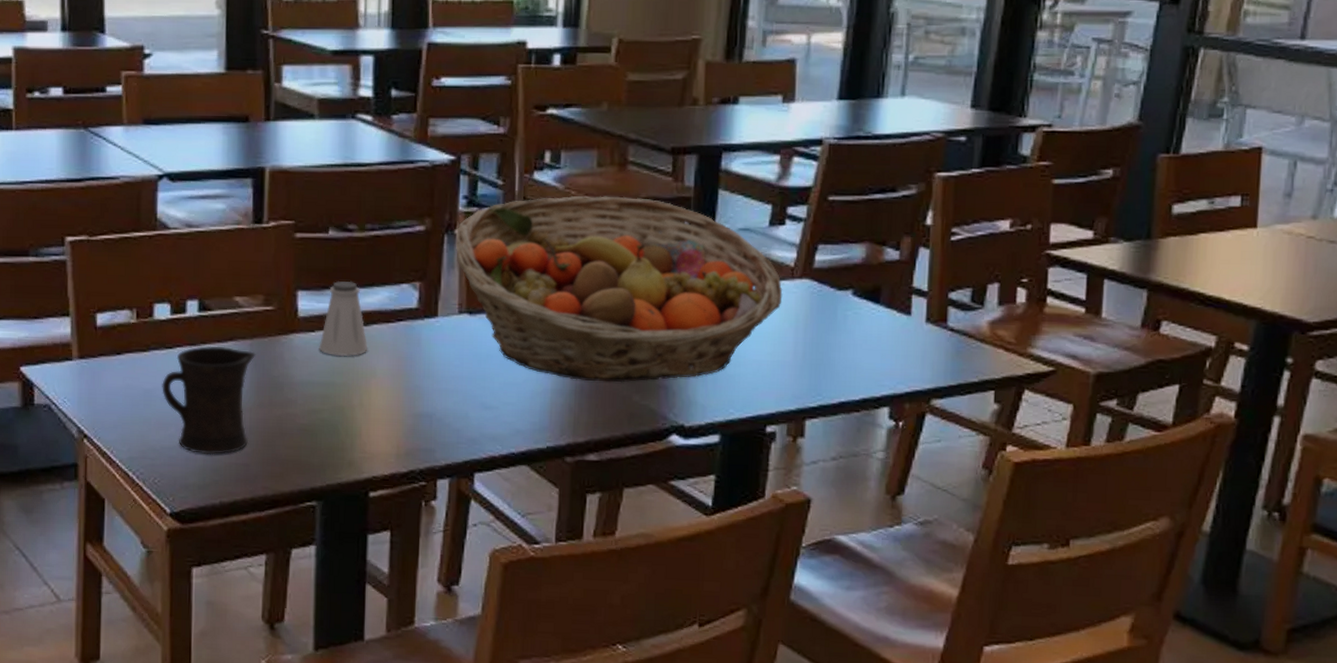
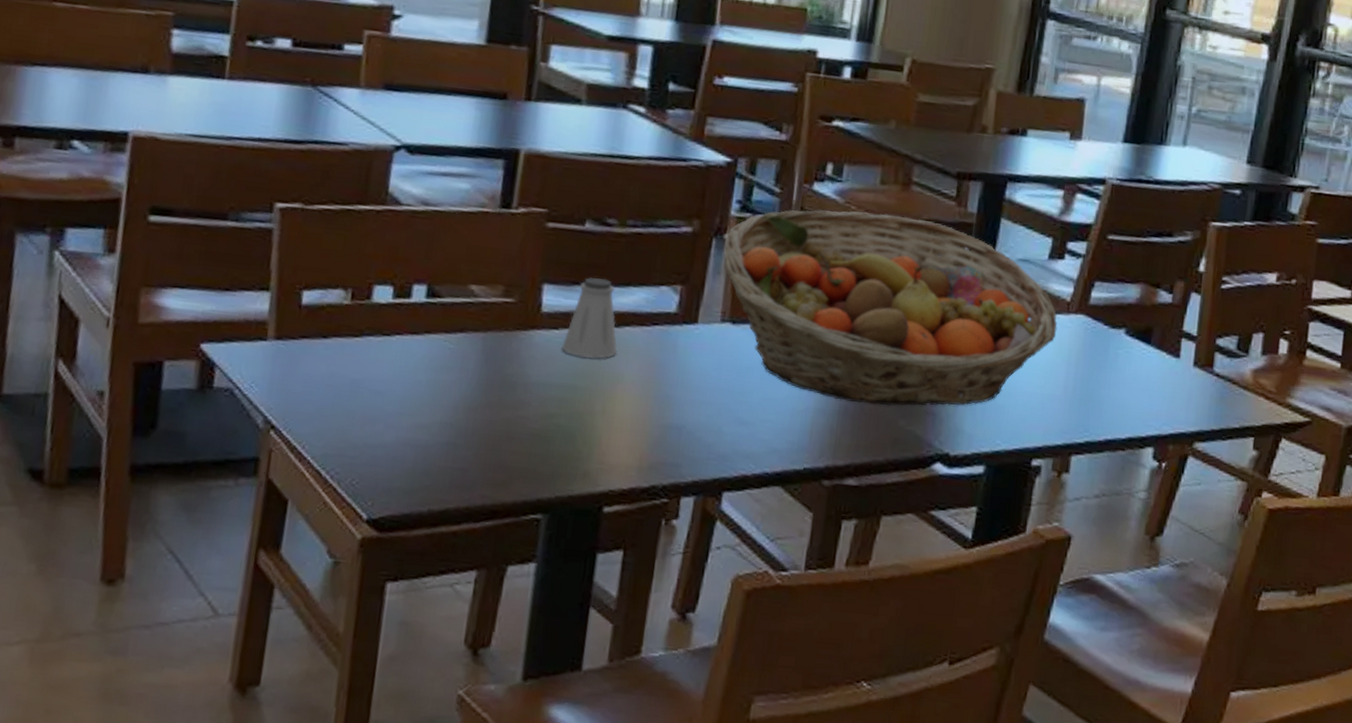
mug: present [161,345,256,455] -> none [372,336,489,457]

